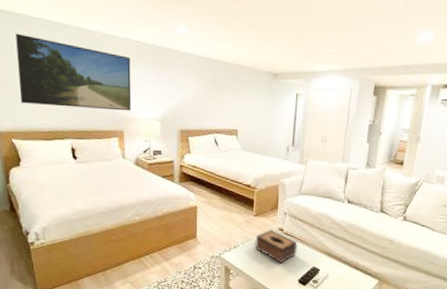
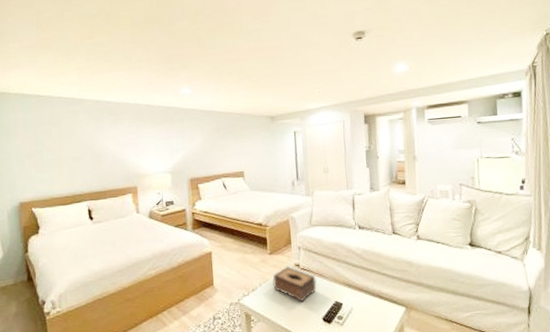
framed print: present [15,33,132,111] -> none [39,112,144,174]

